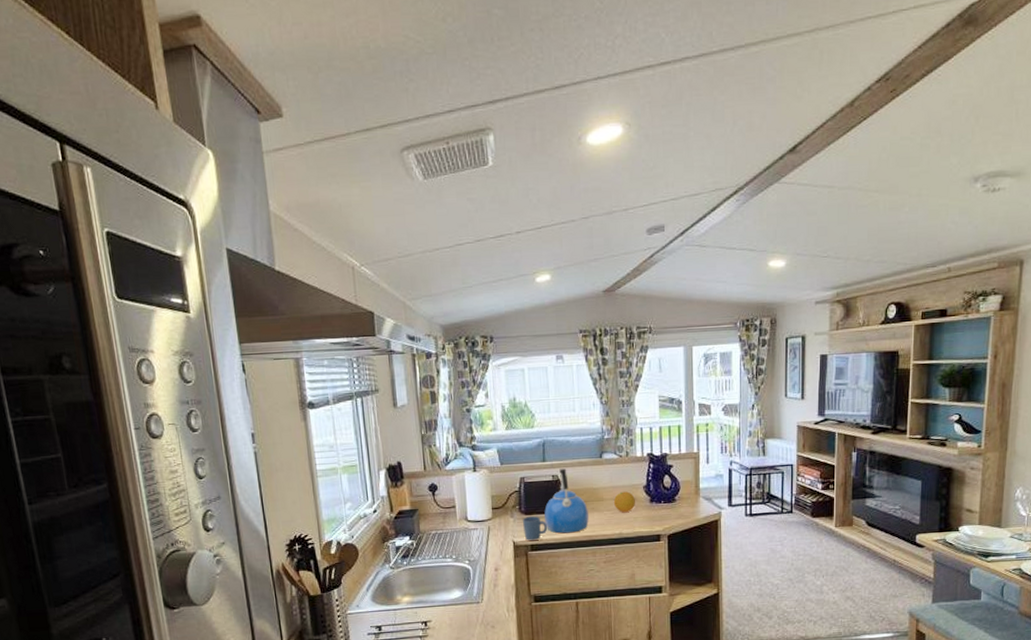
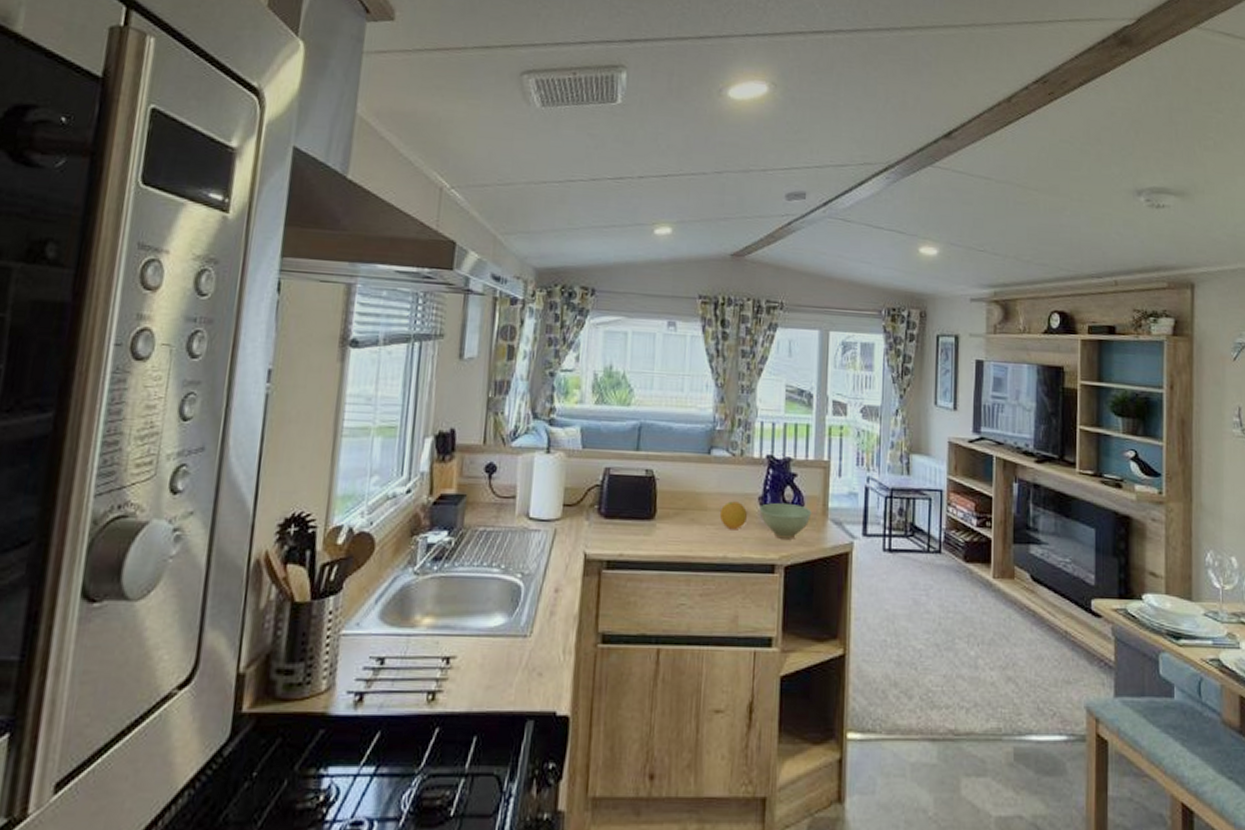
mug: present [522,516,548,542] -> none [599,521,632,556]
kettle: present [543,469,590,534] -> none [628,462,688,550]
bowl: none [644,488,687,516] -> present [759,503,812,539]

